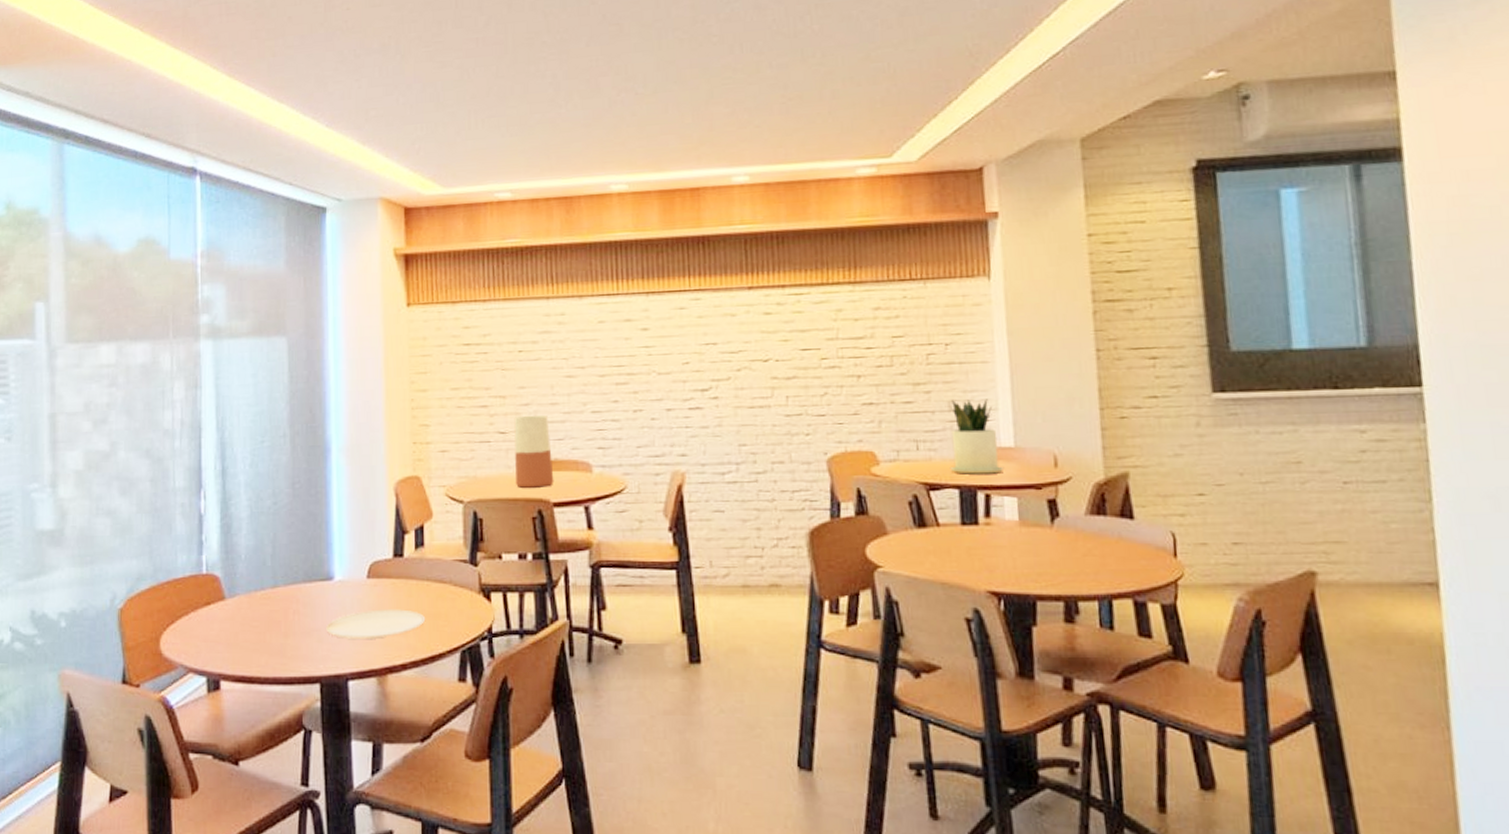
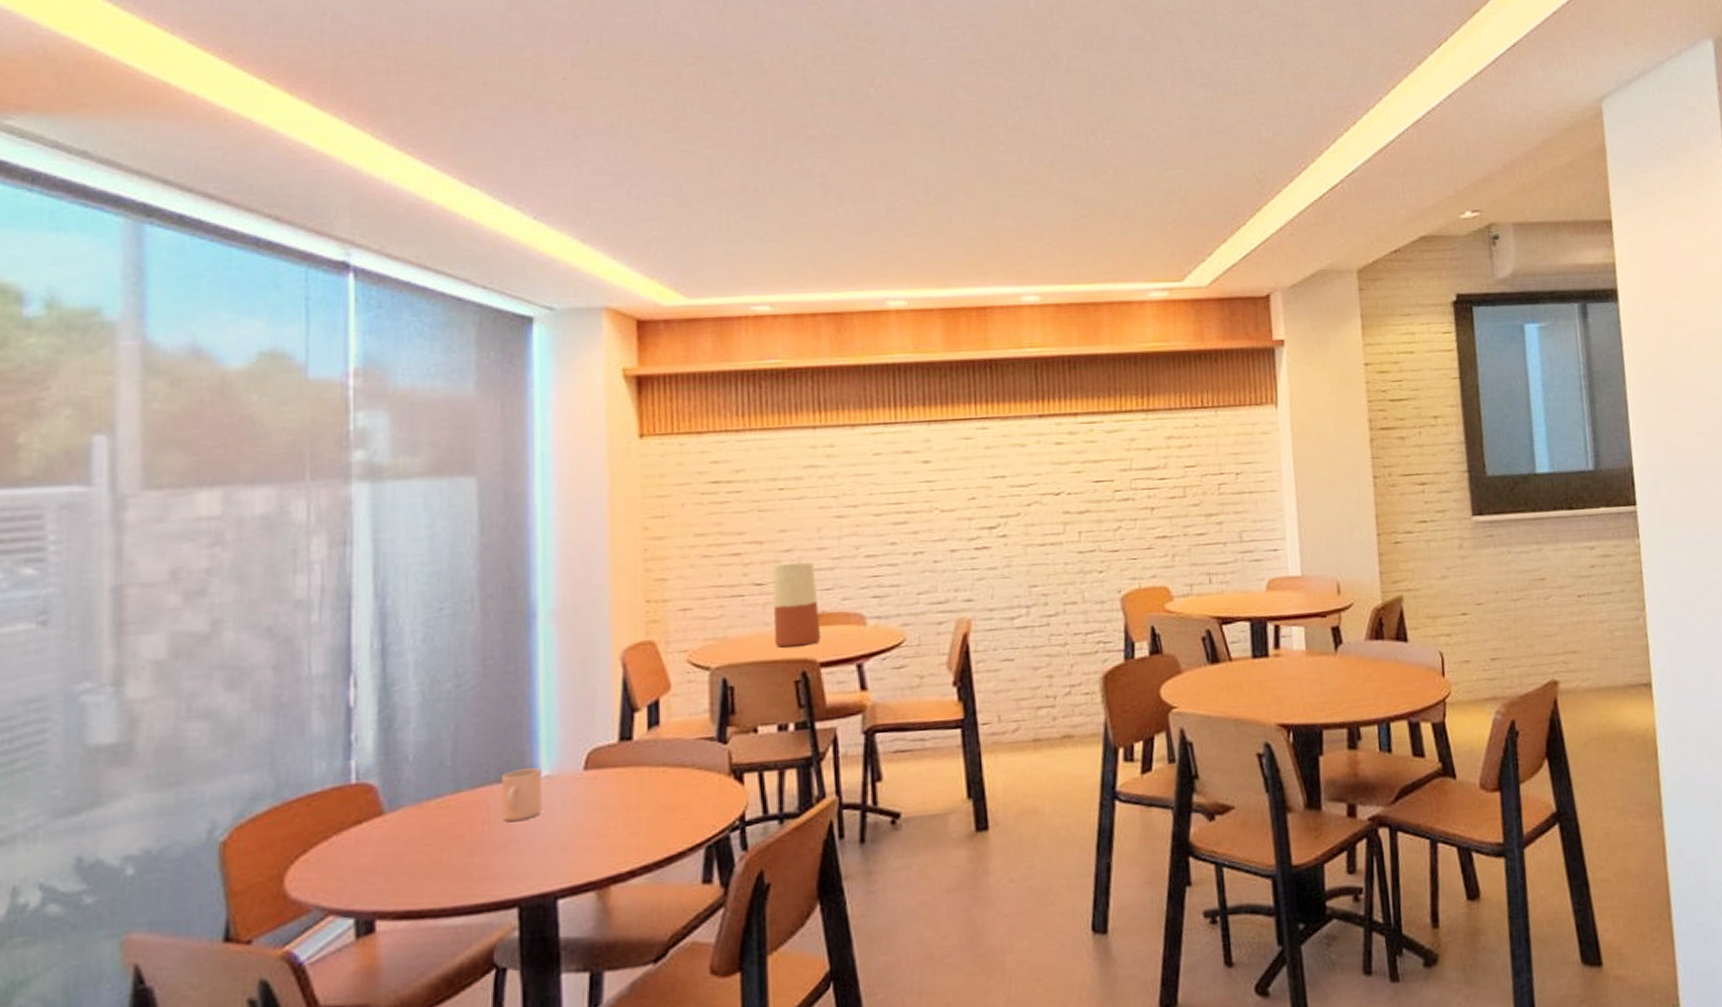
cup: none [306,573,336,615] -> present [501,768,542,822]
plate: present [326,609,426,639] -> none [528,803,661,848]
planter: present [949,399,1005,475] -> none [1241,528,1292,606]

